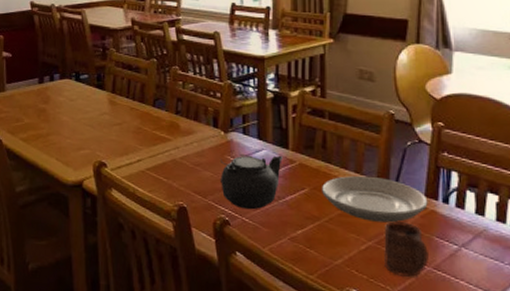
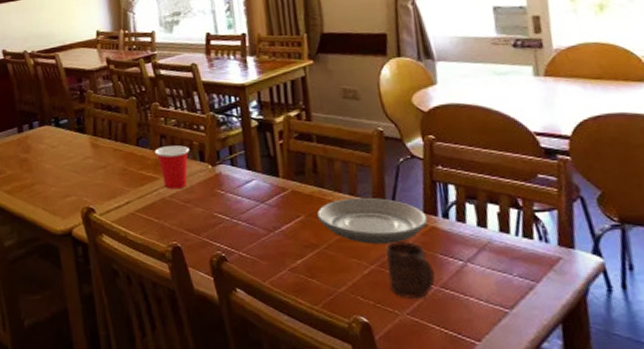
cup: none [169,109,204,152] -> present [154,145,190,189]
teapot: present [221,154,282,210] -> none [211,184,274,244]

